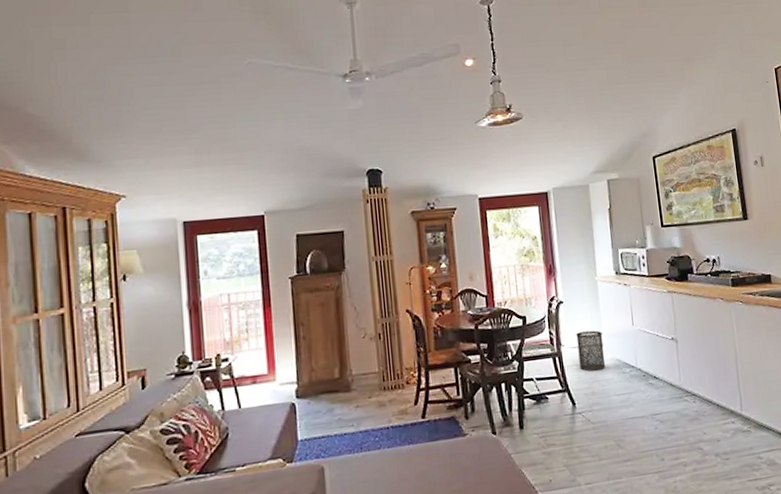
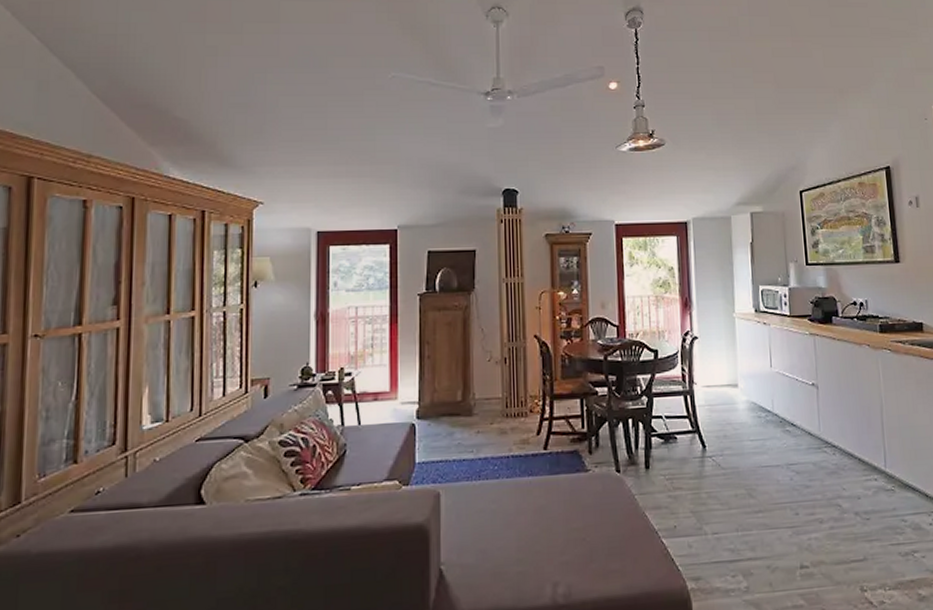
trash can: present [576,330,605,372] -> none [710,369,740,413]

